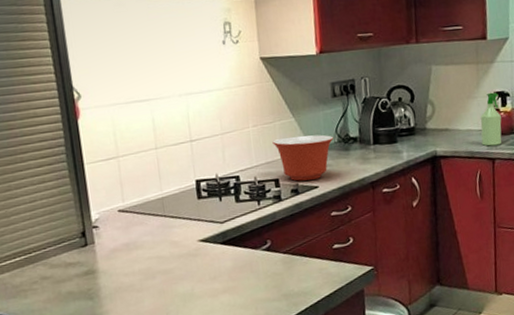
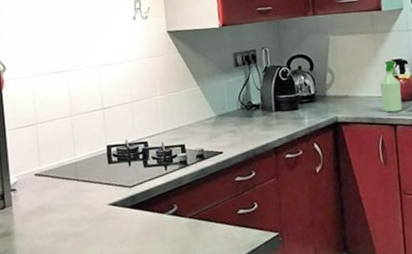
mixing bowl: present [272,134,334,181] -> none [179,102,237,147]

